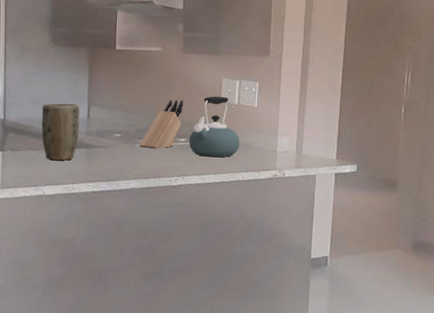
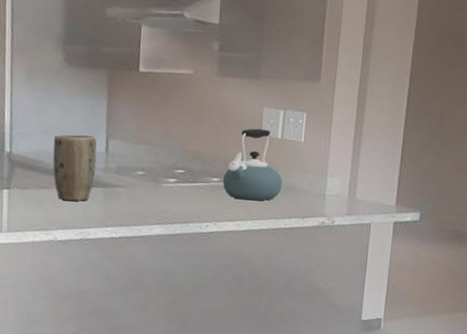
knife block: present [139,99,184,149] -> none [165,131,218,189]

